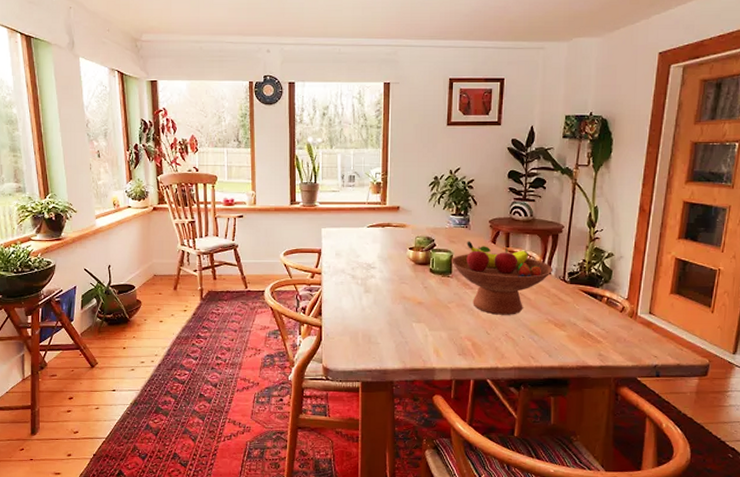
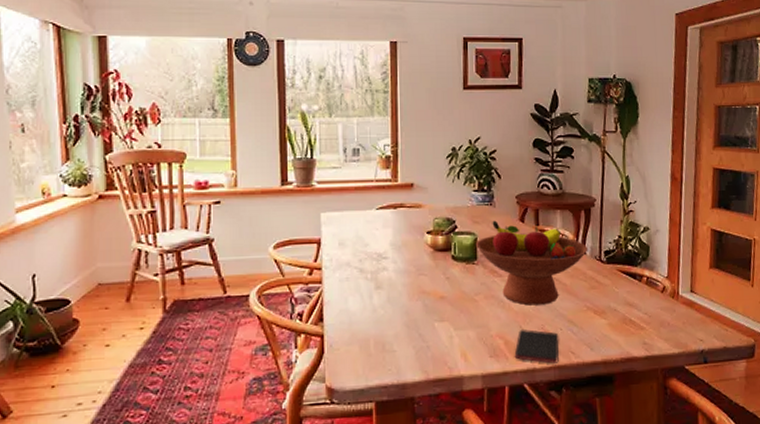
smartphone: none [480,335,521,365] -> present [514,329,559,364]

